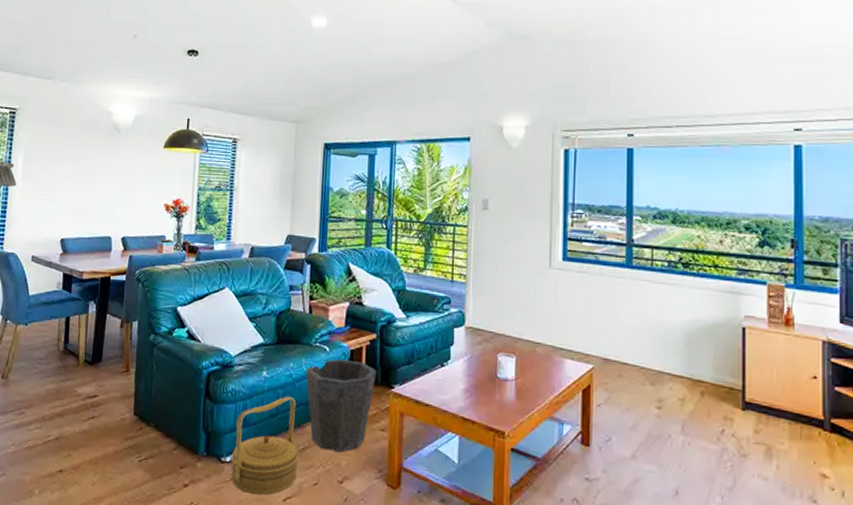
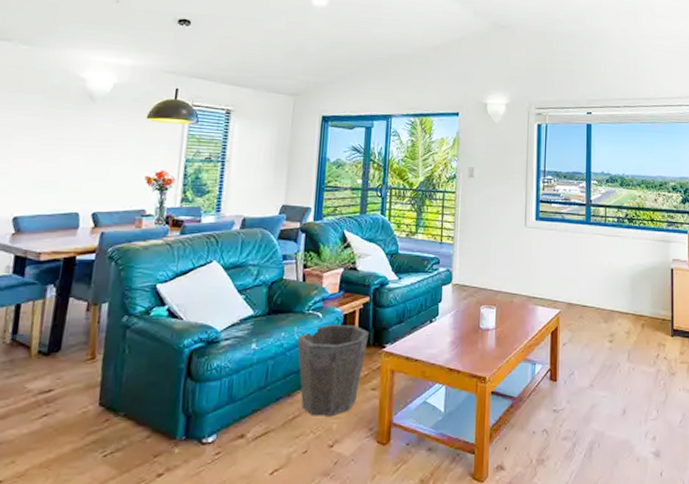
basket: present [231,395,299,495] -> none [213,366,289,472]

